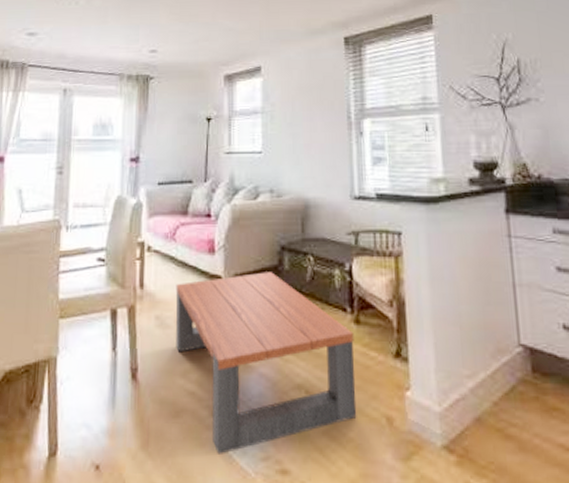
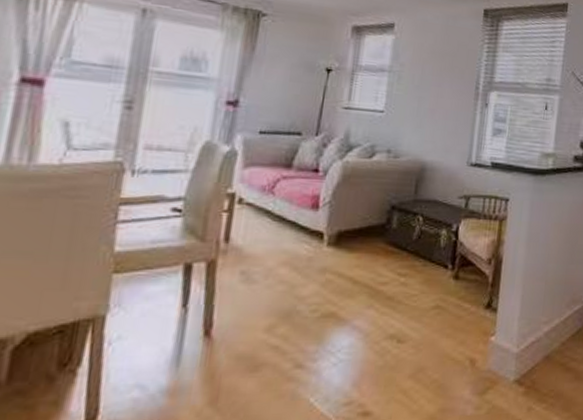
coffee table: present [175,272,357,454] -> none [262,229,452,404]

